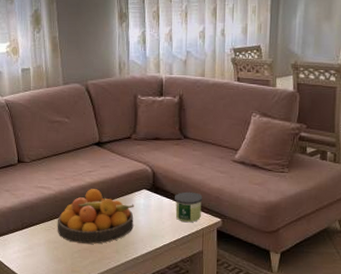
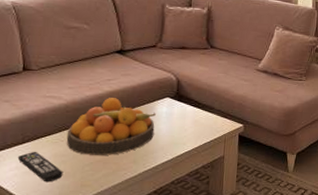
remote control: none [19,236,56,266] -> present [17,151,63,182]
candle: present [175,191,203,223] -> none [198,99,226,129]

